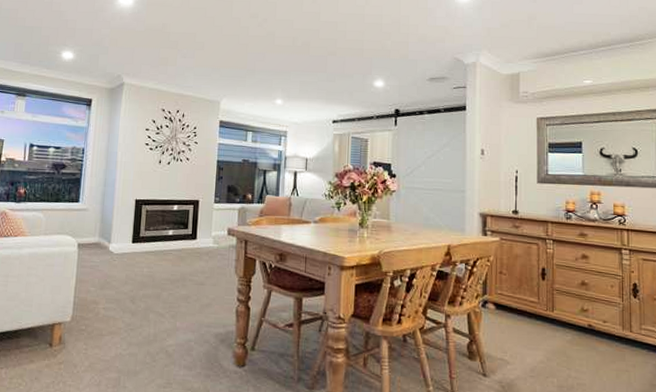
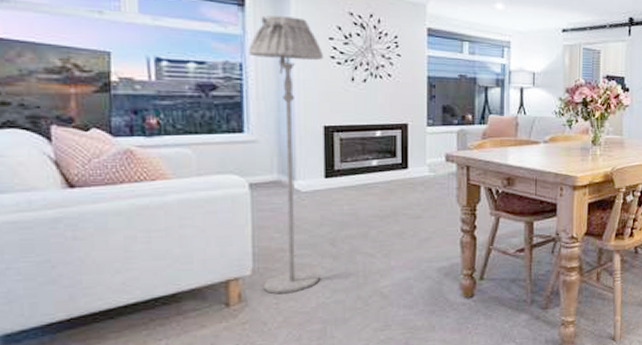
floor lamp: none [77,112,141,342] -> present [249,15,324,294]

